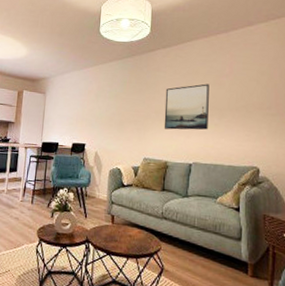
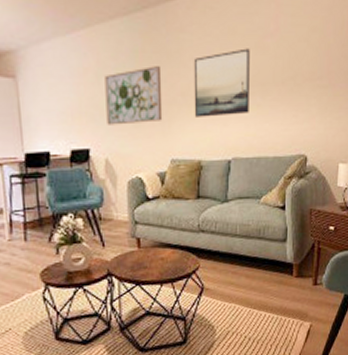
wall art: none [99,92,142,130] -> present [104,66,163,125]

